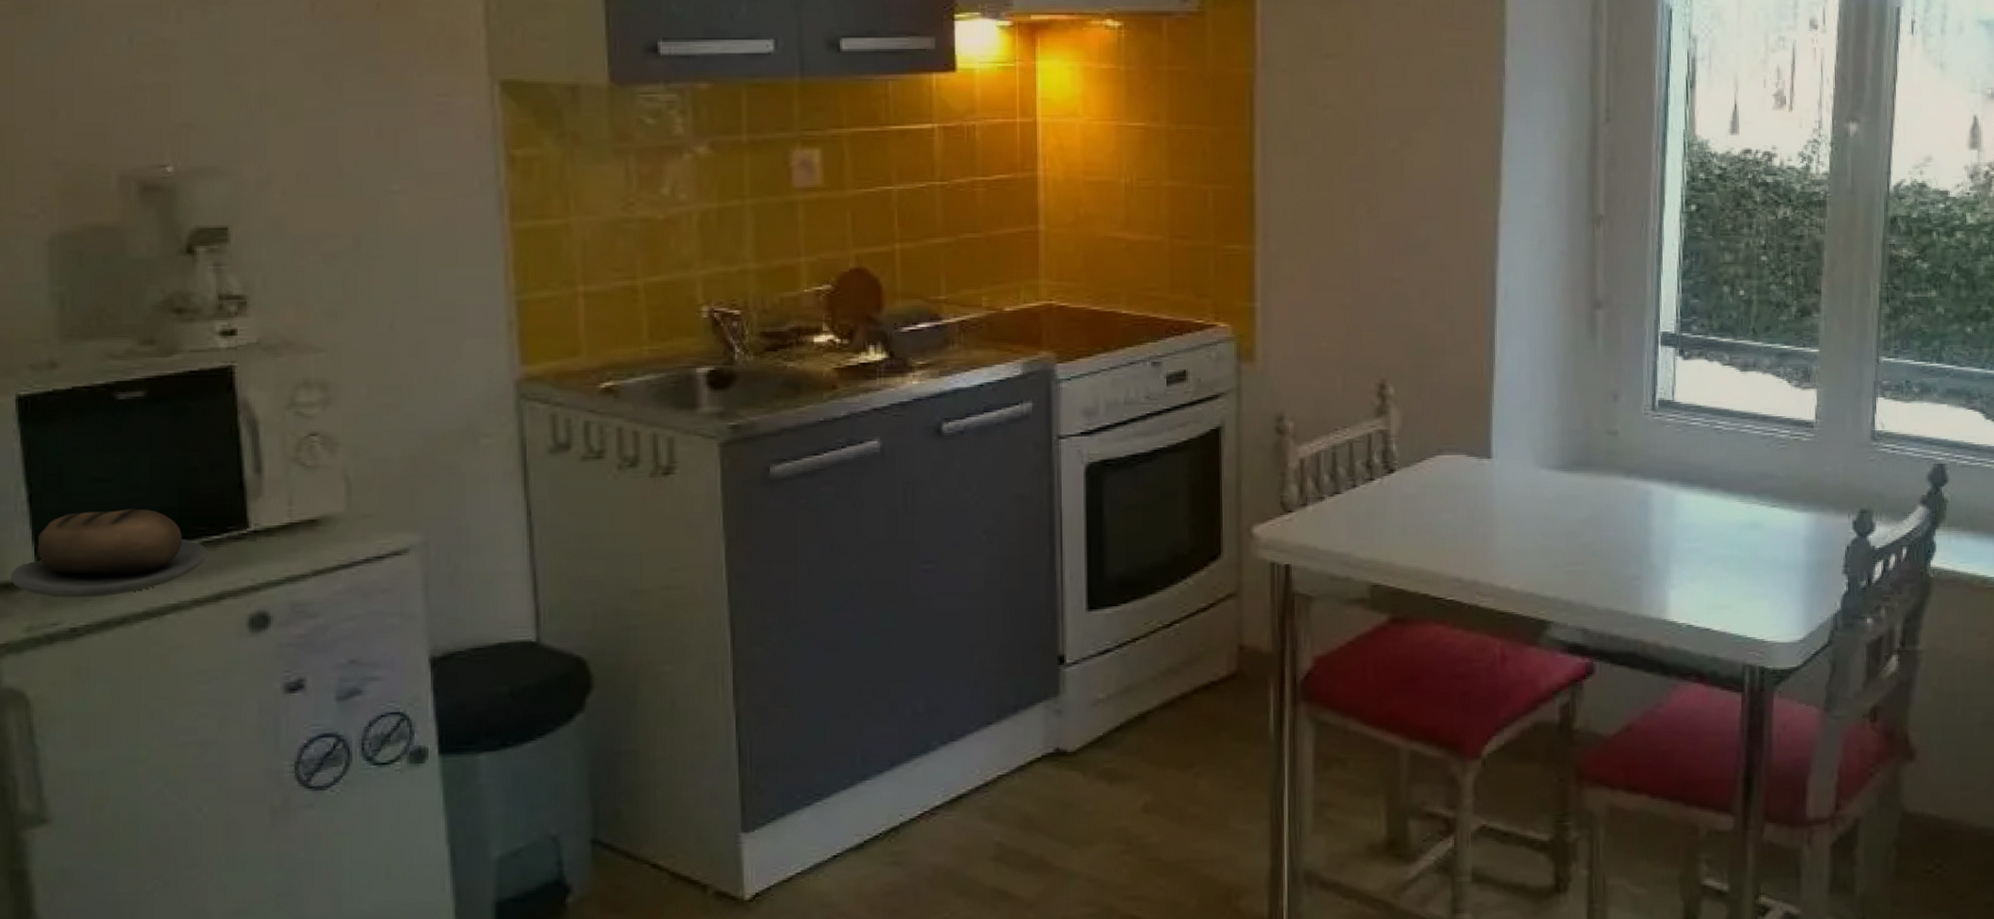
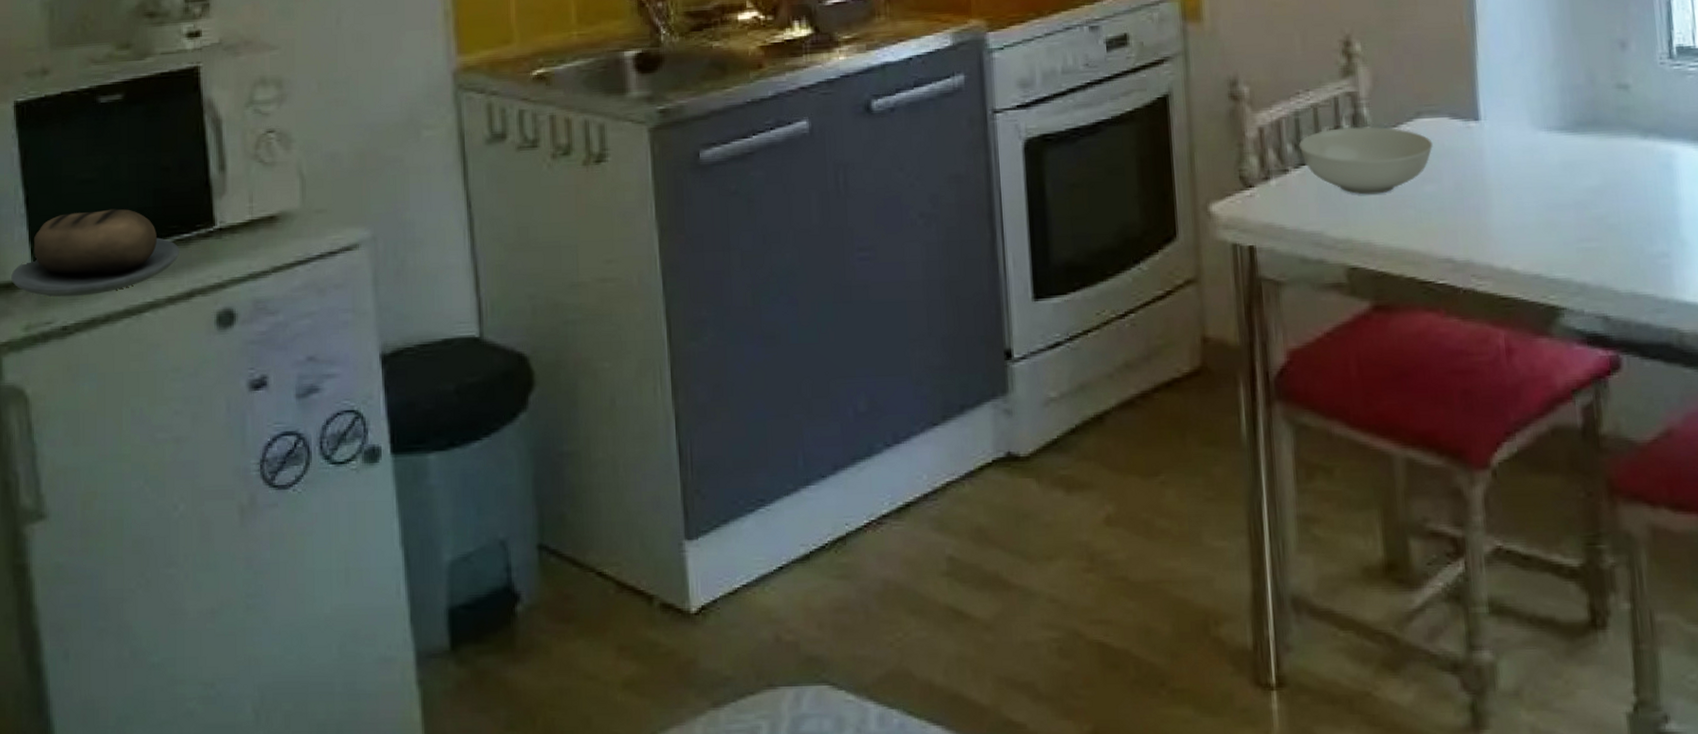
bowl: none [1334,460,1451,521] -> present [1298,126,1433,195]

